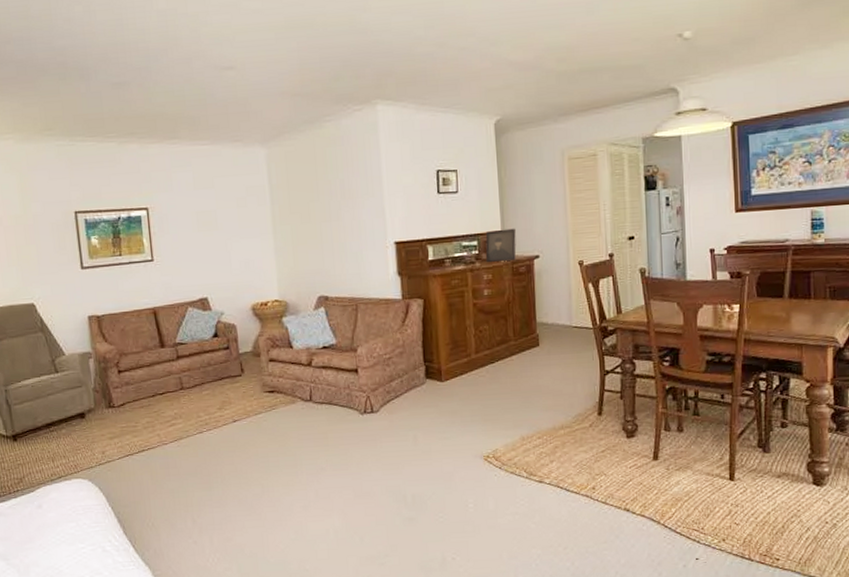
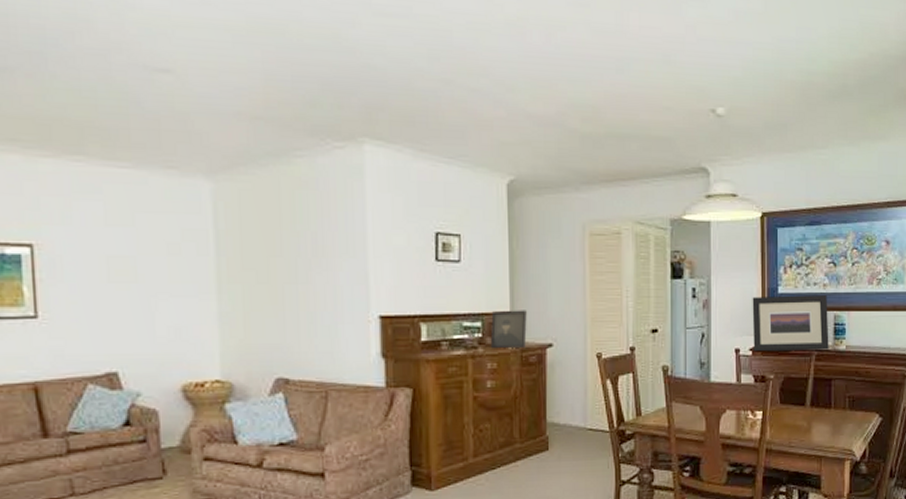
picture frame: none [725,193,807,251] -> present [752,295,829,352]

